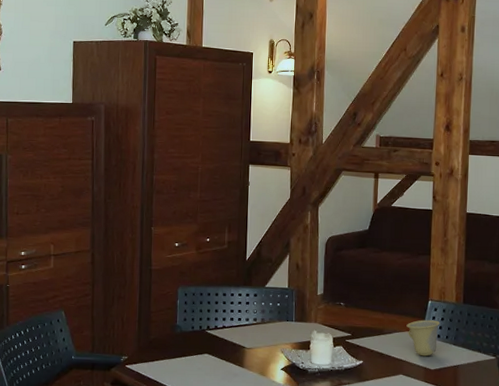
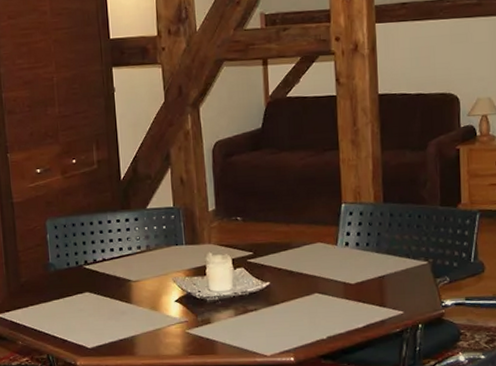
cup: present [406,320,440,356] -> none [317,226,358,270]

